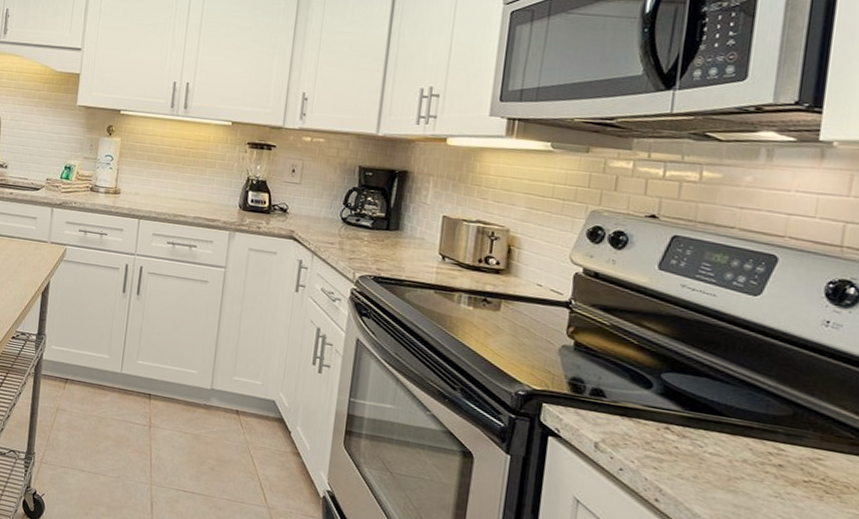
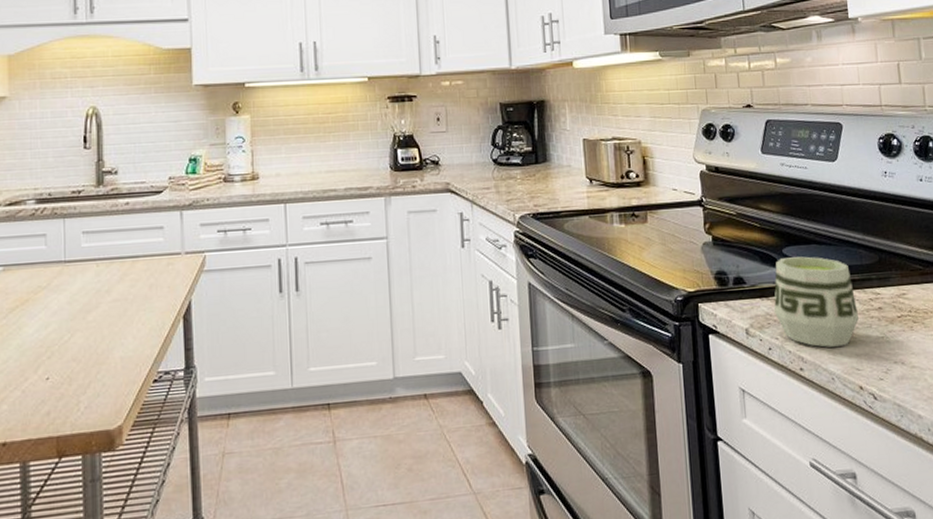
cup: none [634,382,749,492] -> present [774,256,860,347]

